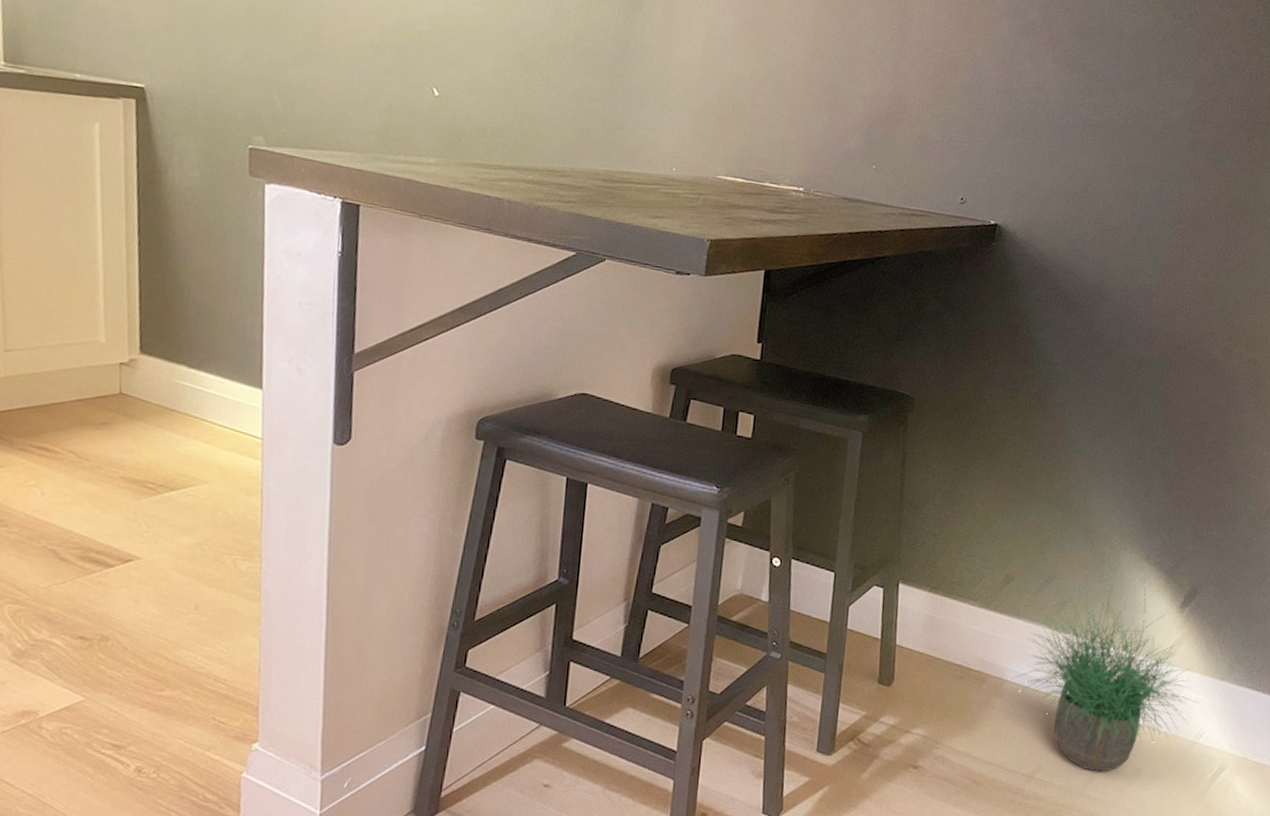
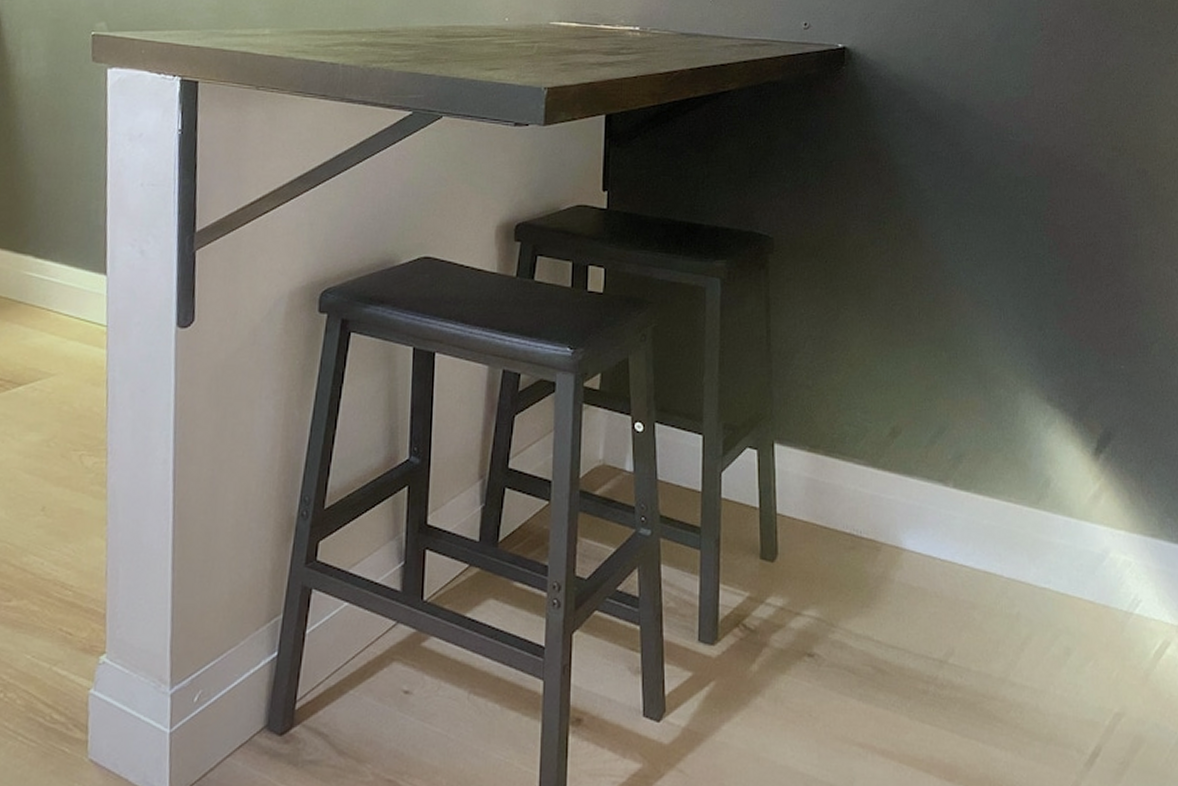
potted plant: present [1015,579,1199,772] -> none [914,427,1129,653]

